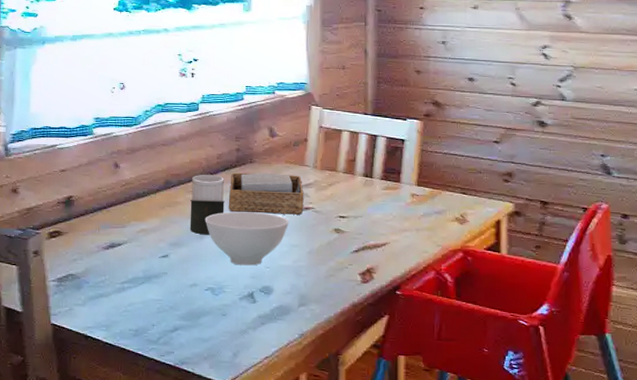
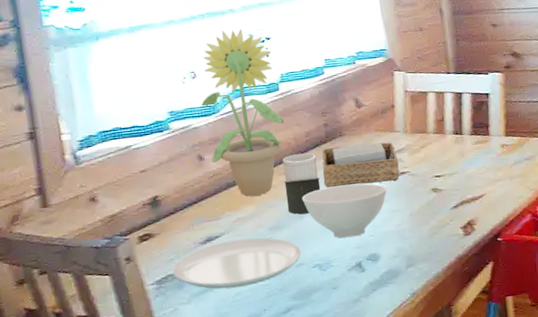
plate: none [74,250,196,298] -> present [172,237,301,289]
sunflower: none [123,48,199,210] -> present [199,29,284,196]

